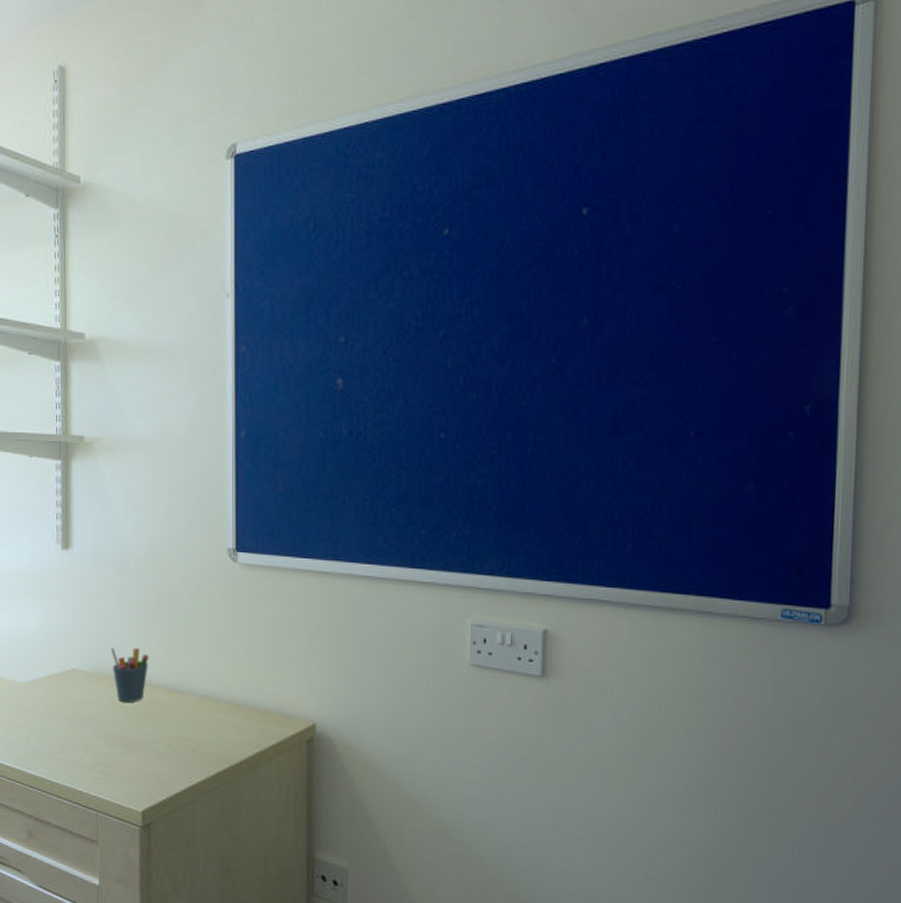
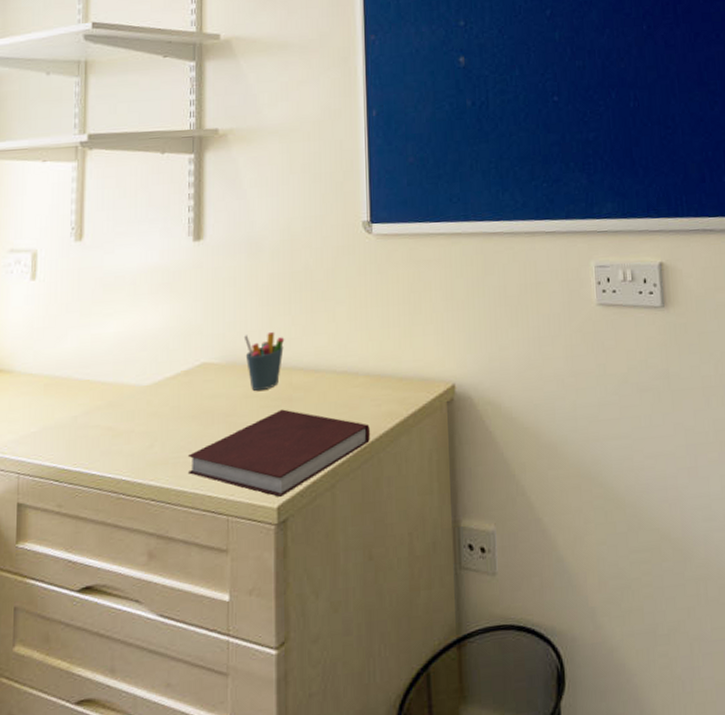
notebook: none [60,723,230,803] -> present [187,409,370,497]

